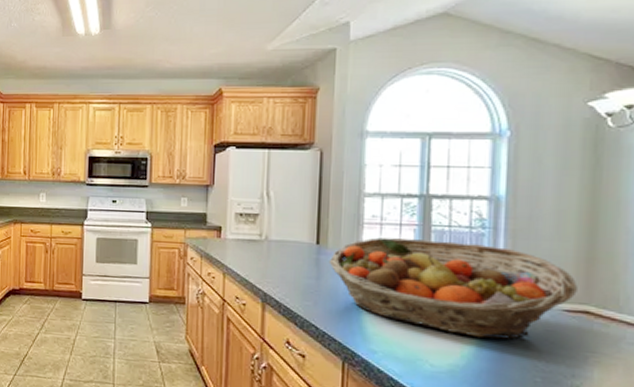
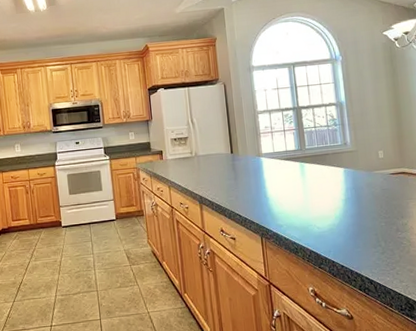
fruit basket: present [328,237,578,339] -> none [241,137,396,203]

